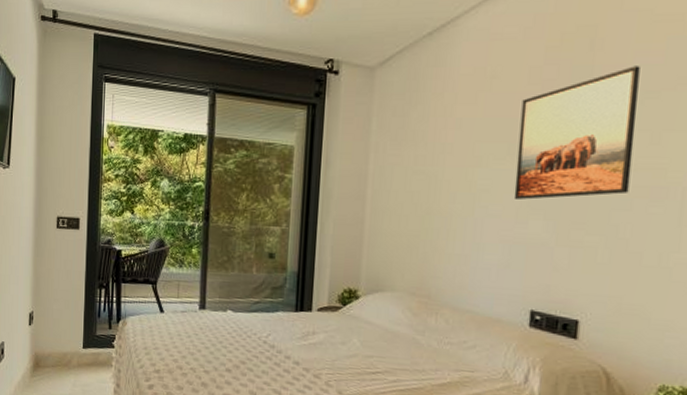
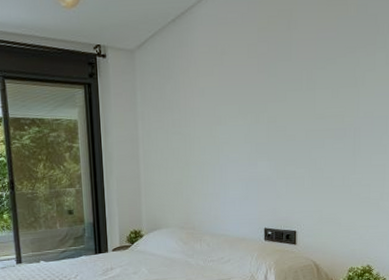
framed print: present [513,66,640,200] -> none [245,40,322,147]

